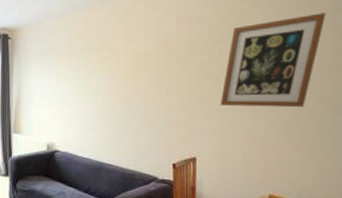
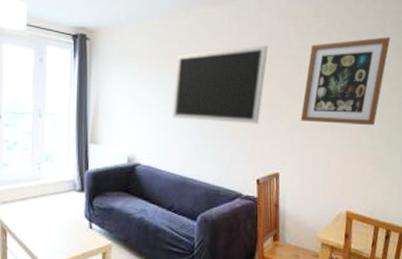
chalkboard: none [89,31,187,111] -> present [173,45,268,124]

